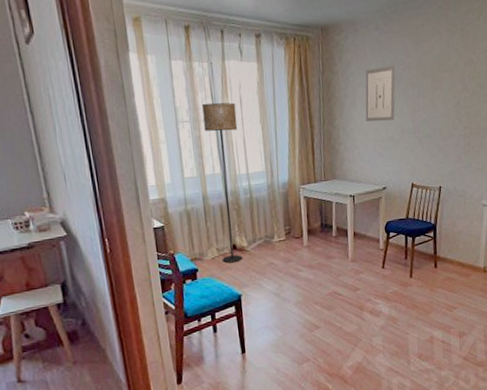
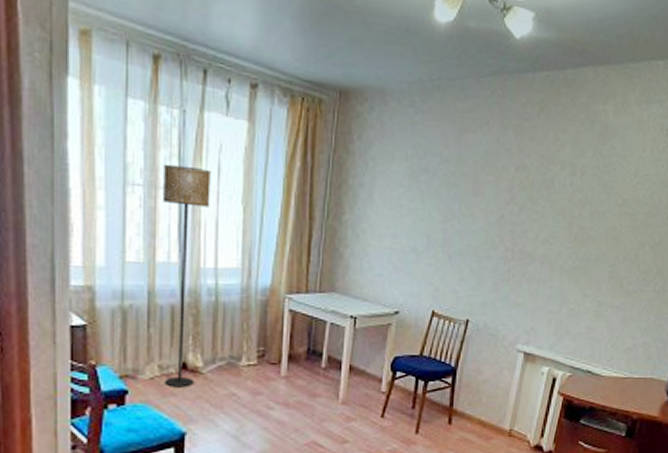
wall art: present [365,65,396,122] -> none [383,155,429,227]

